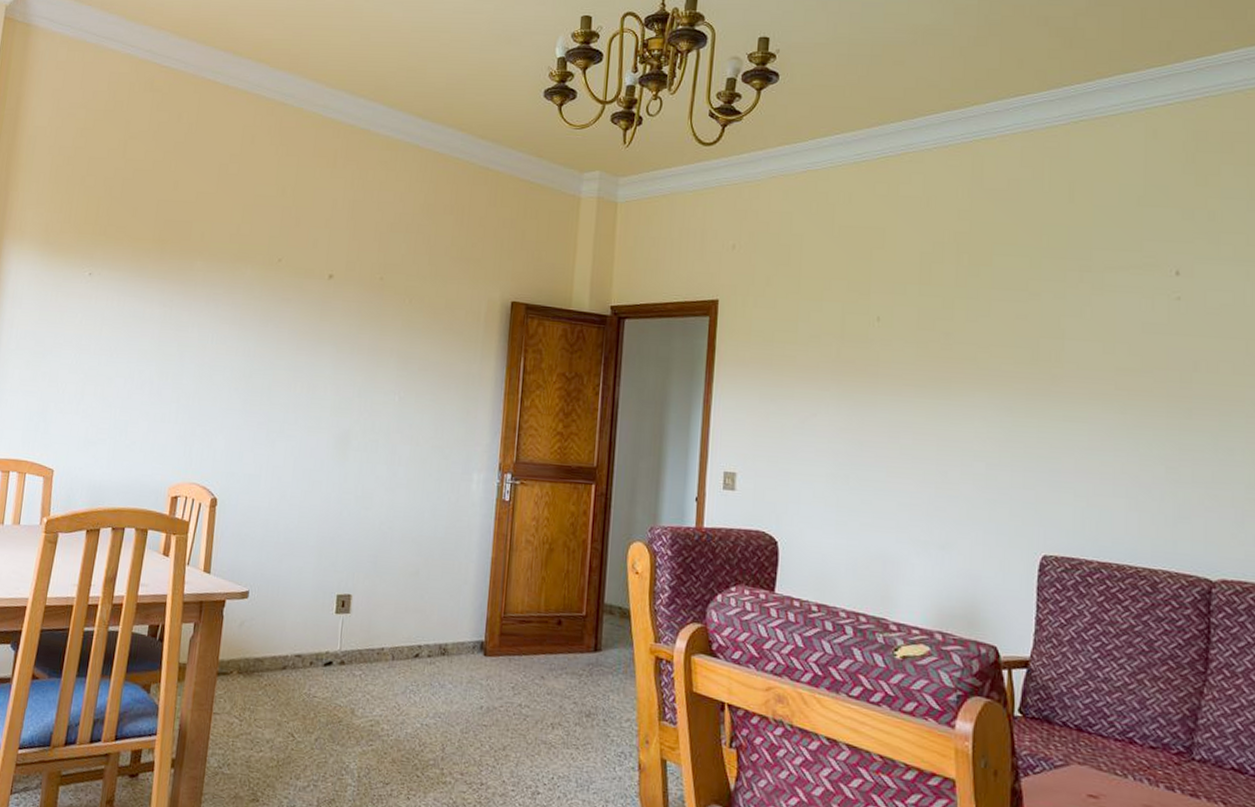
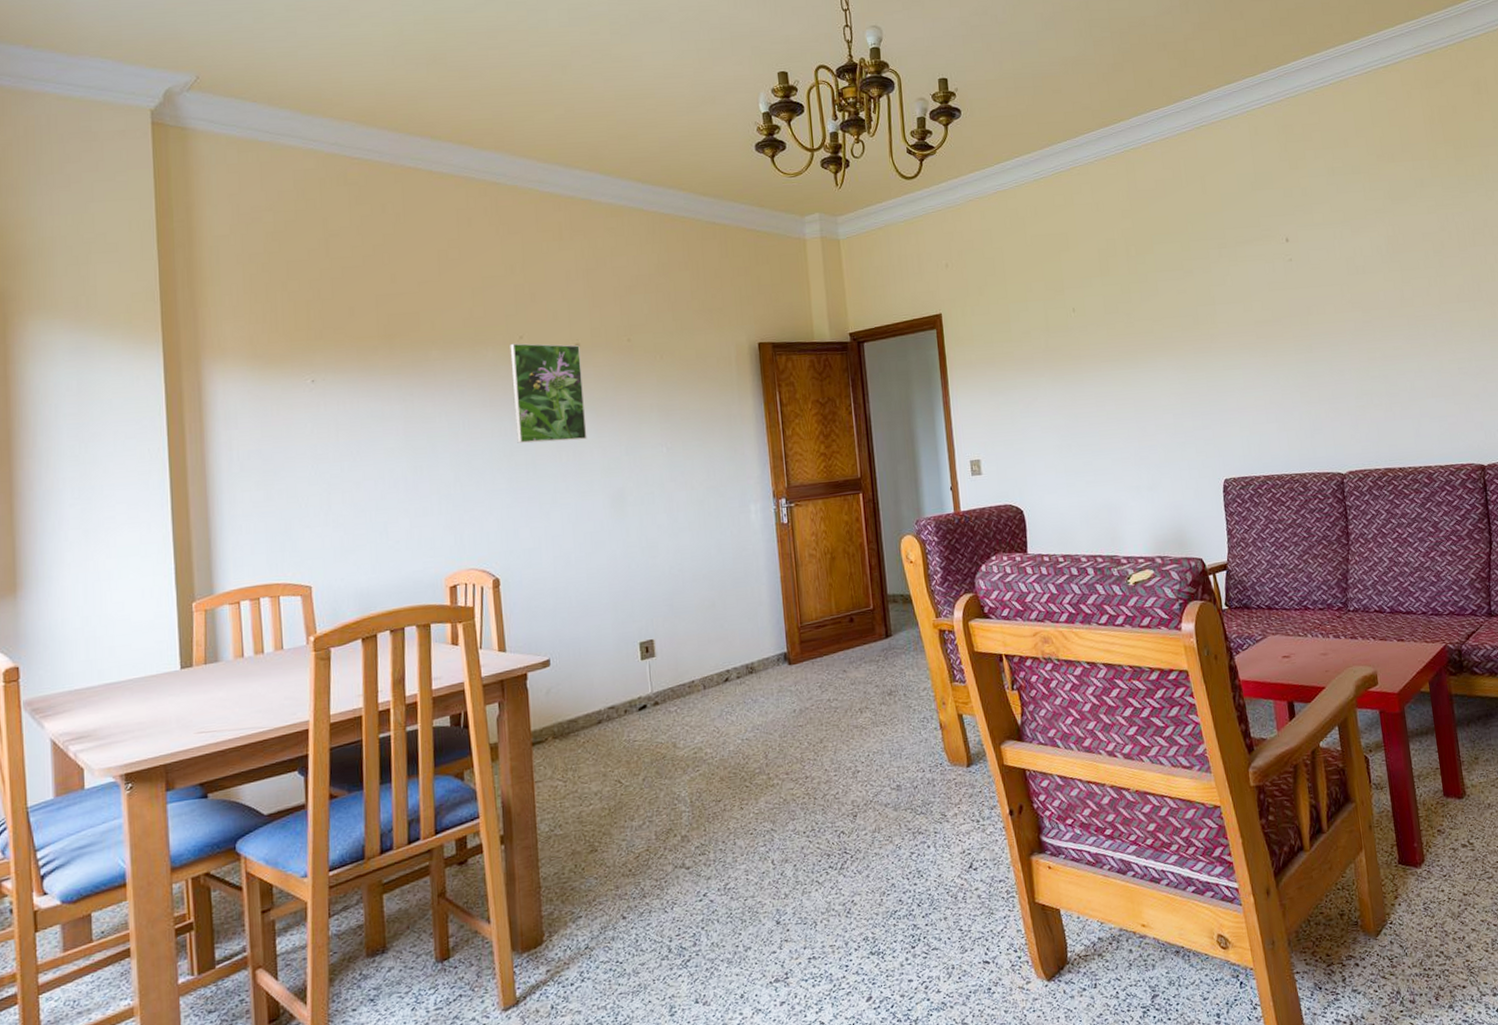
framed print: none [258,265,333,374] -> present [510,343,587,443]

